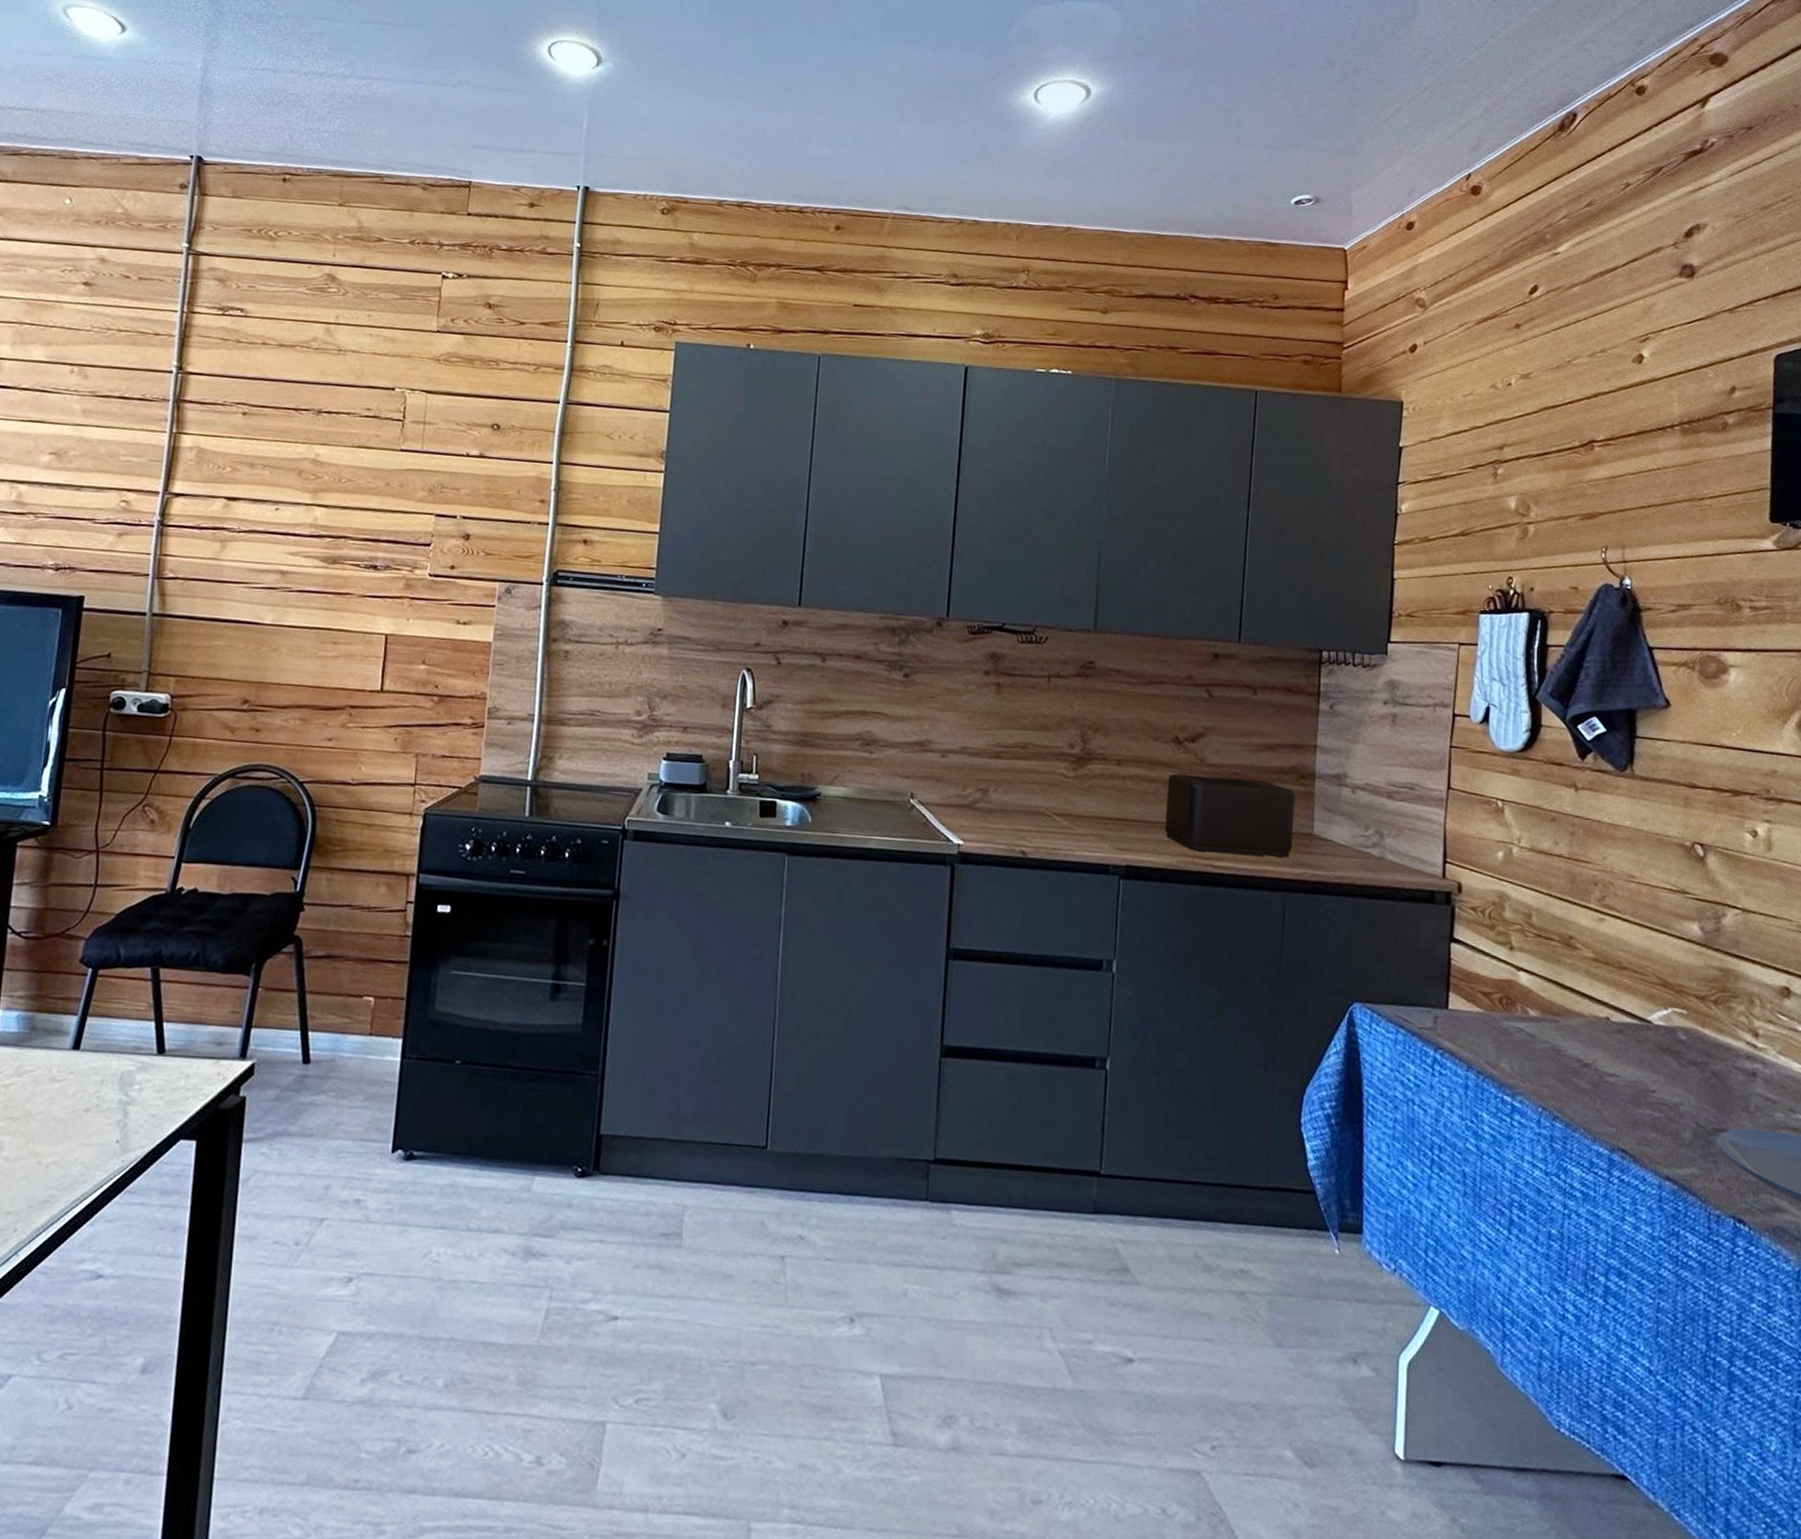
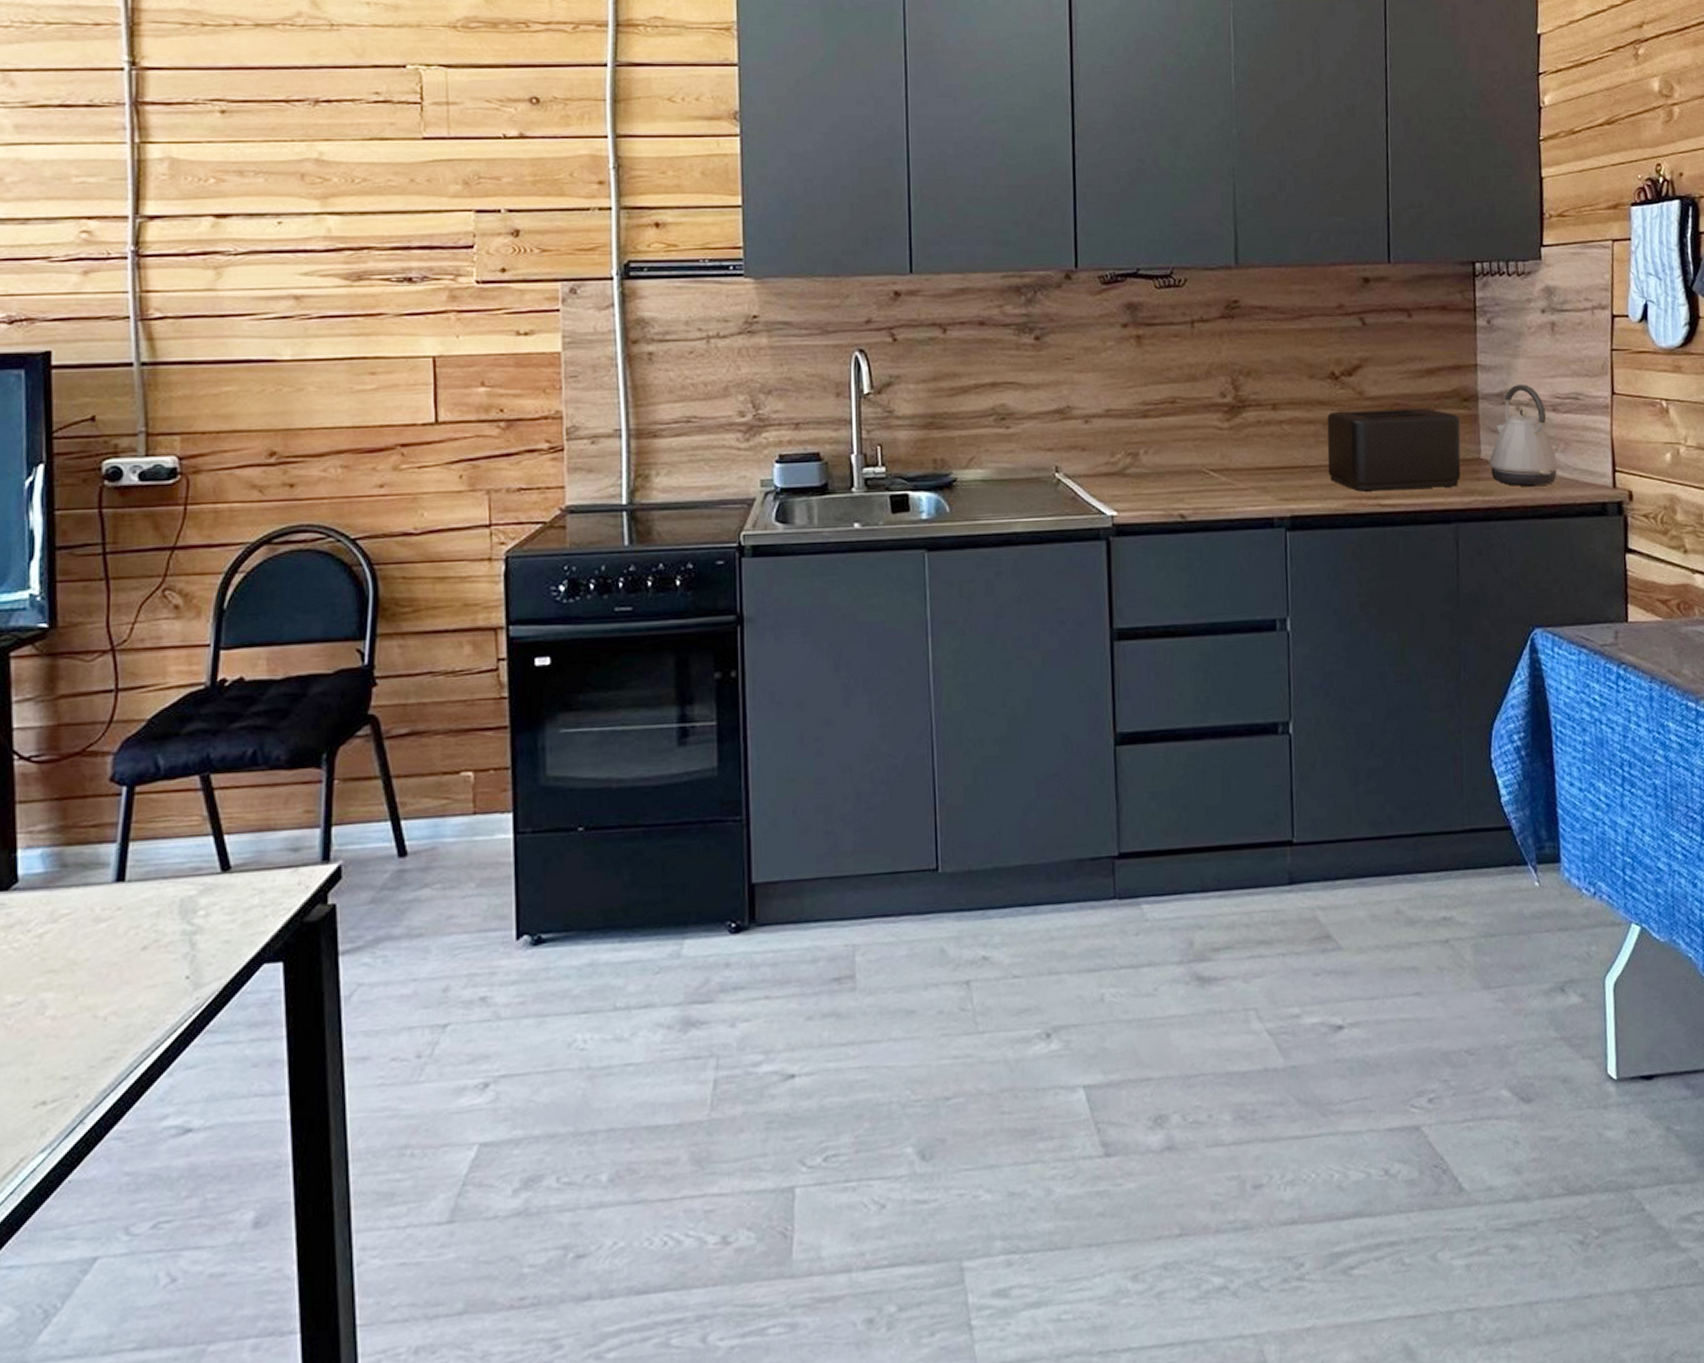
kettle: none [1321,768,1390,868] -> present [1489,384,1559,487]

